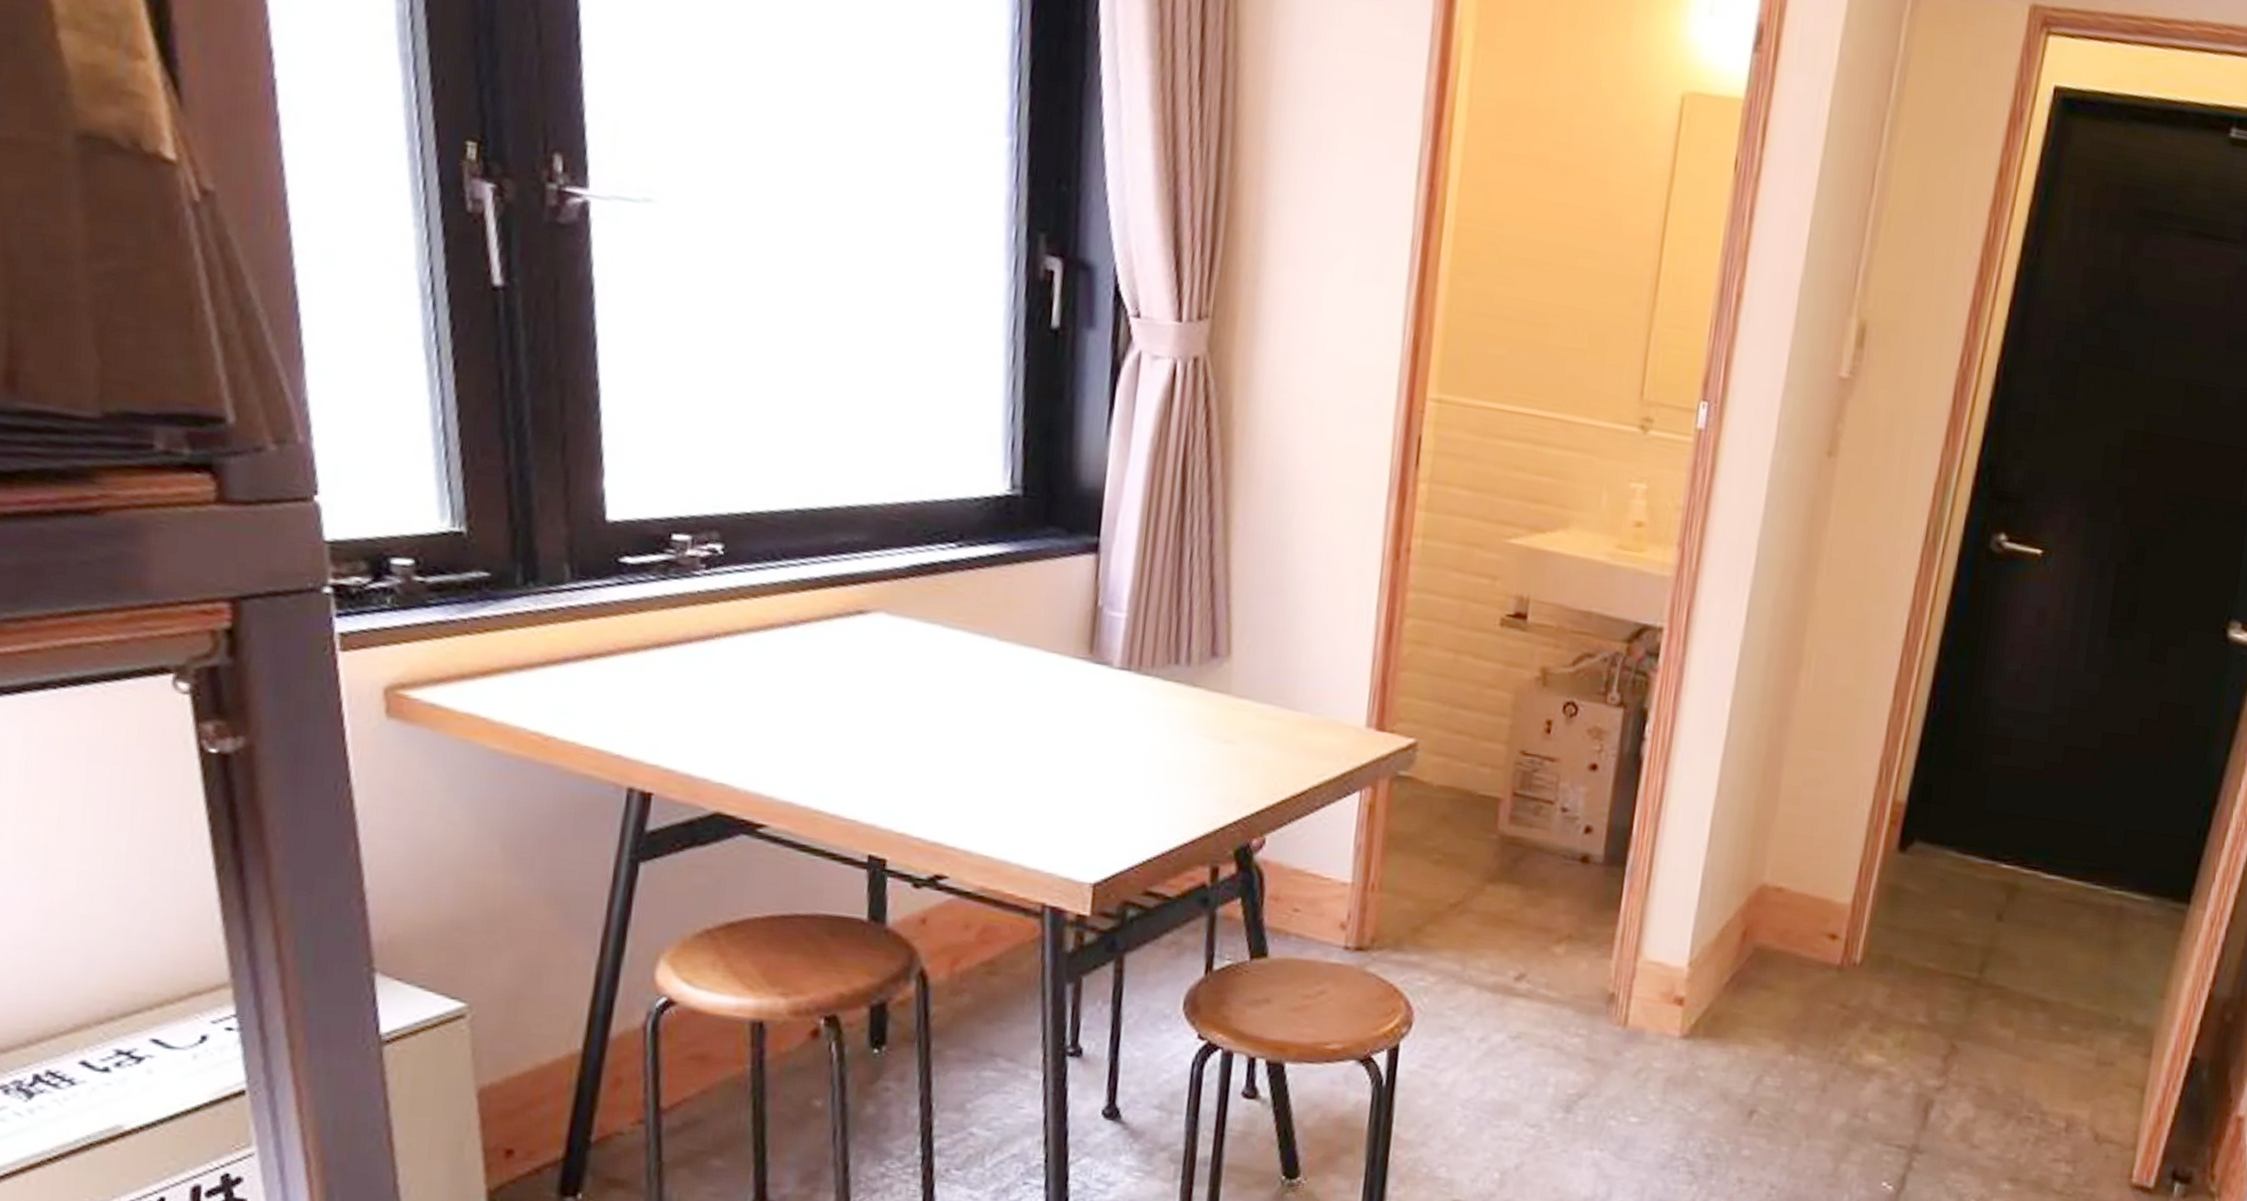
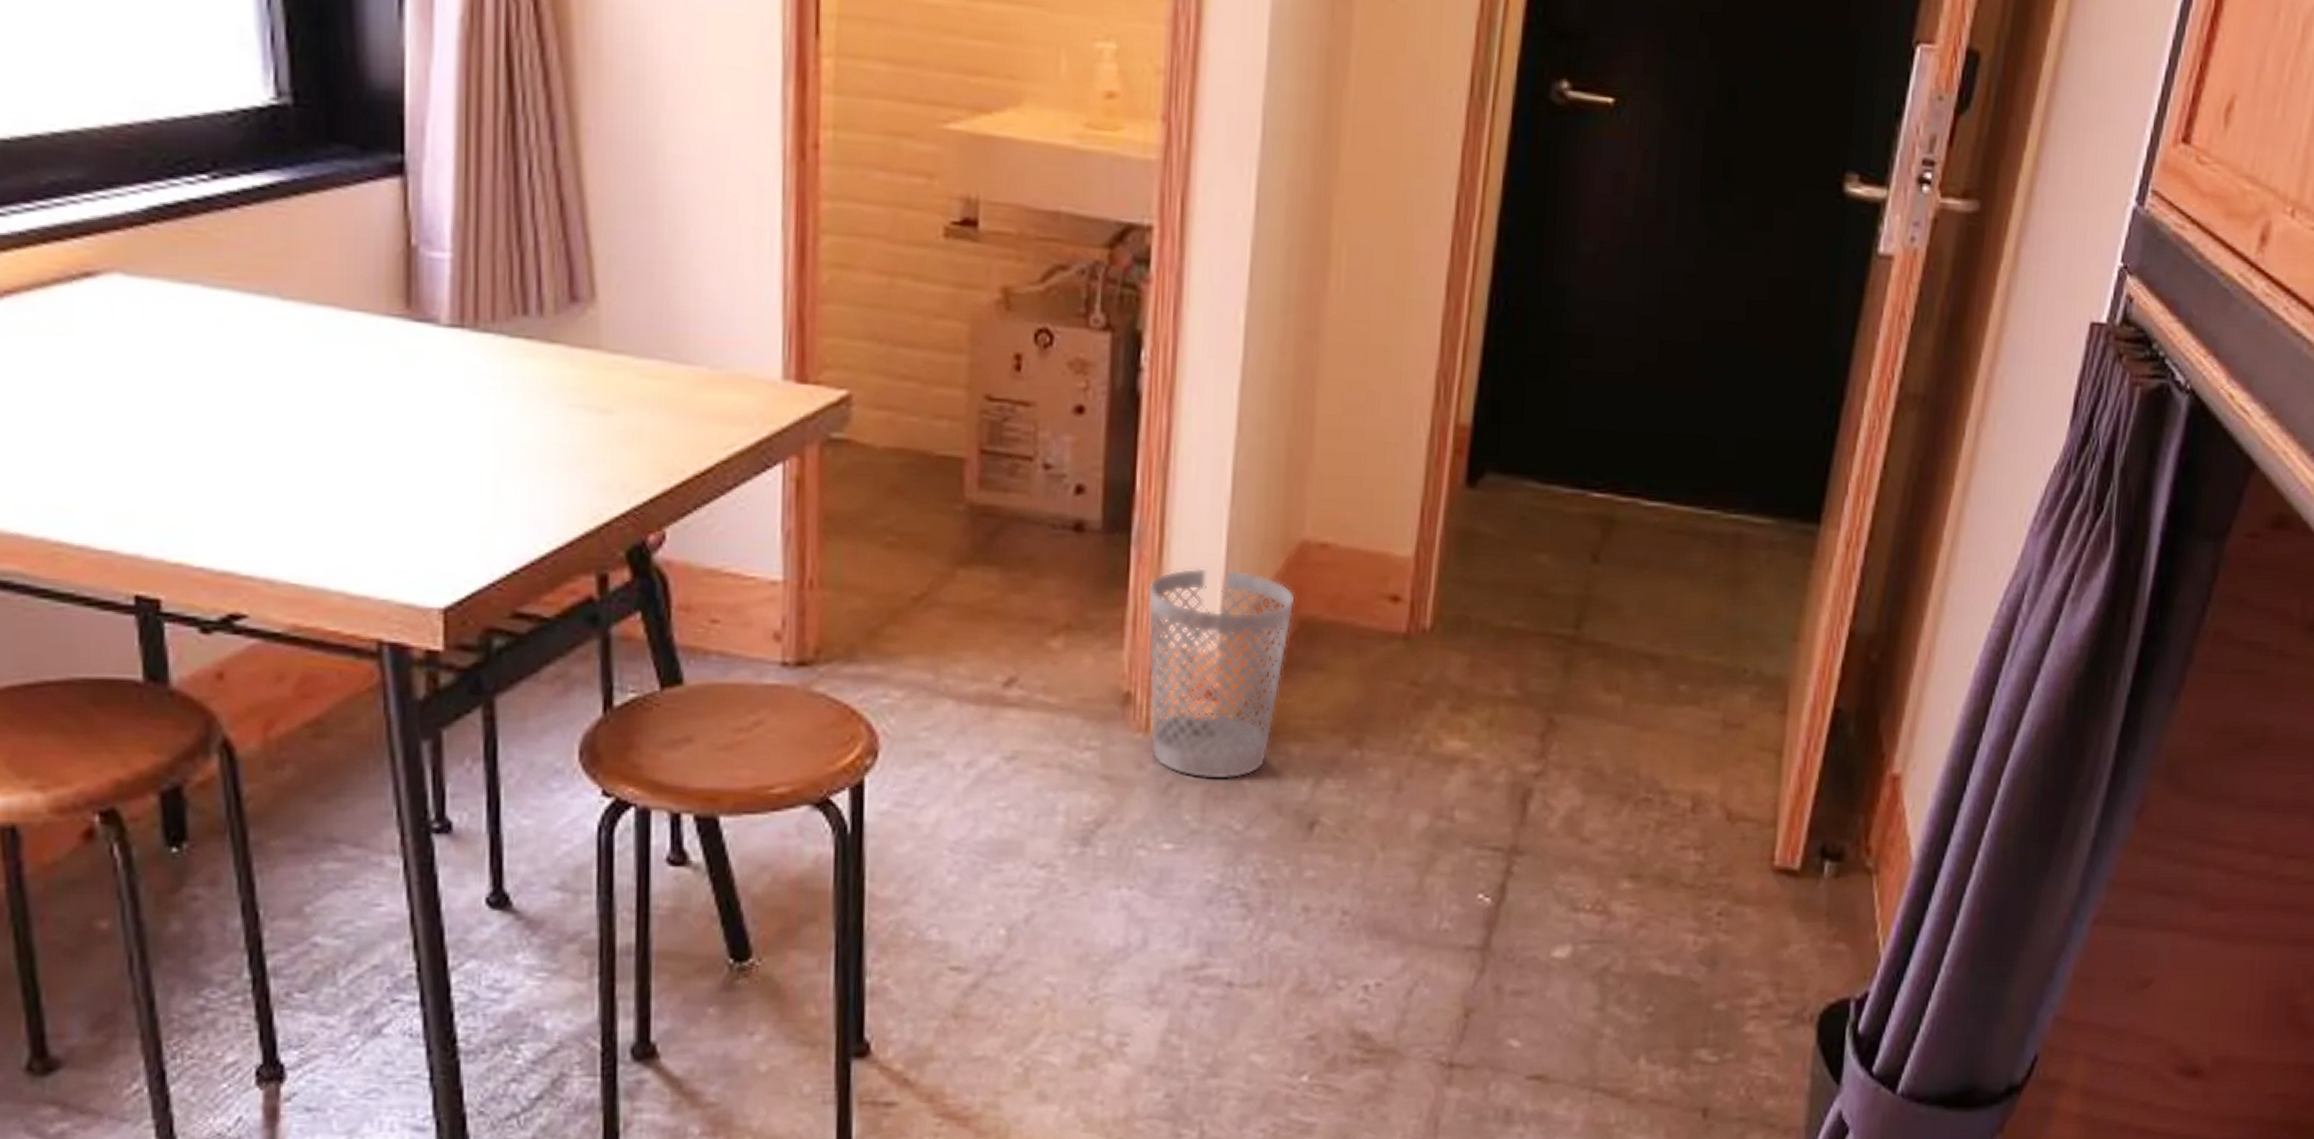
wastebasket: none [1626,898,1752,1071] -> present [1147,568,1295,779]

